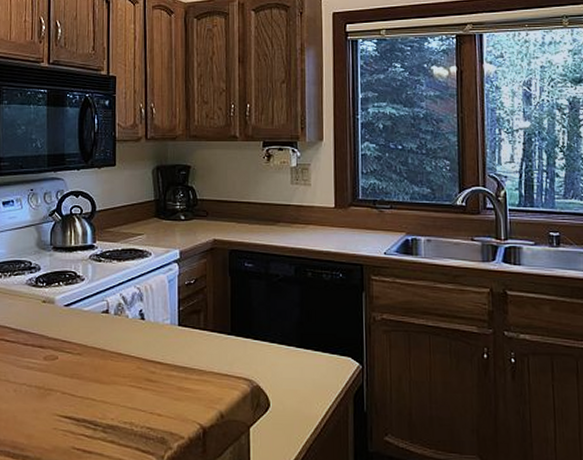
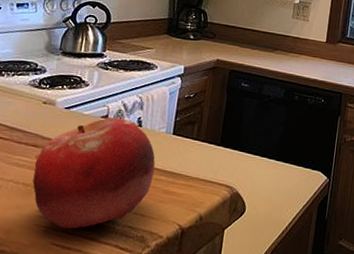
fruit: none [44,311,165,432] -> present [32,116,156,229]

